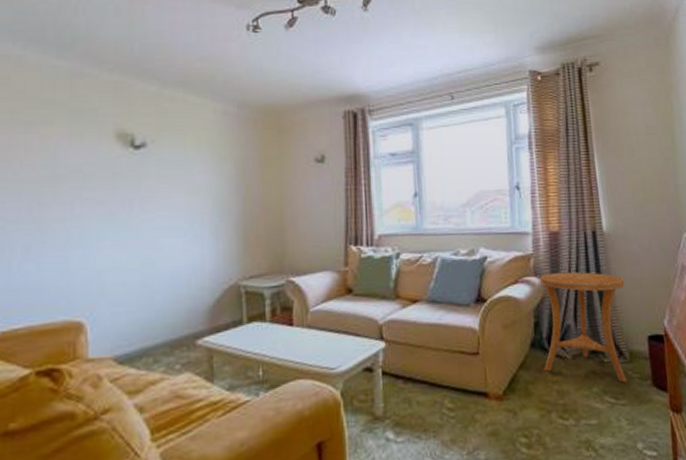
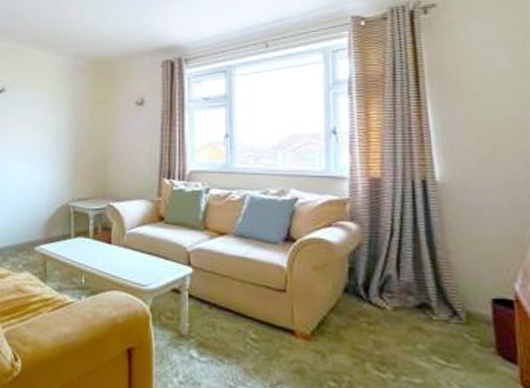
side table: present [540,271,627,383] -> none [357,219,463,346]

